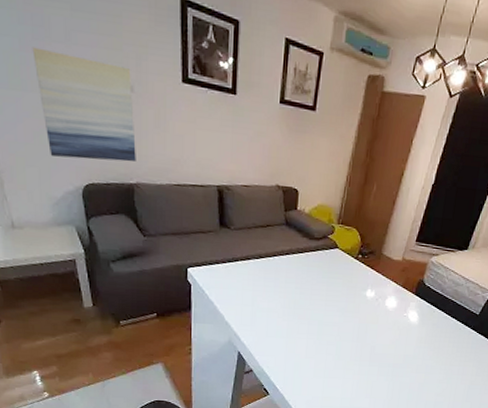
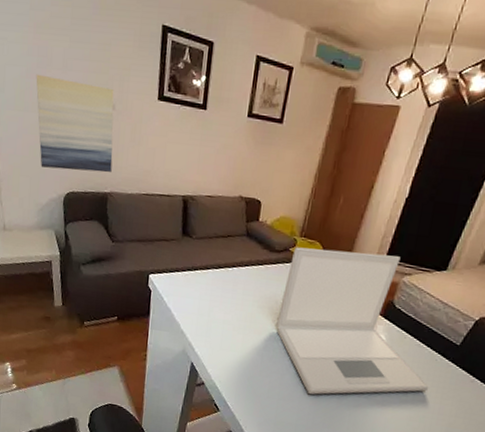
laptop: none [319,234,455,370] -> present [276,247,430,395]

